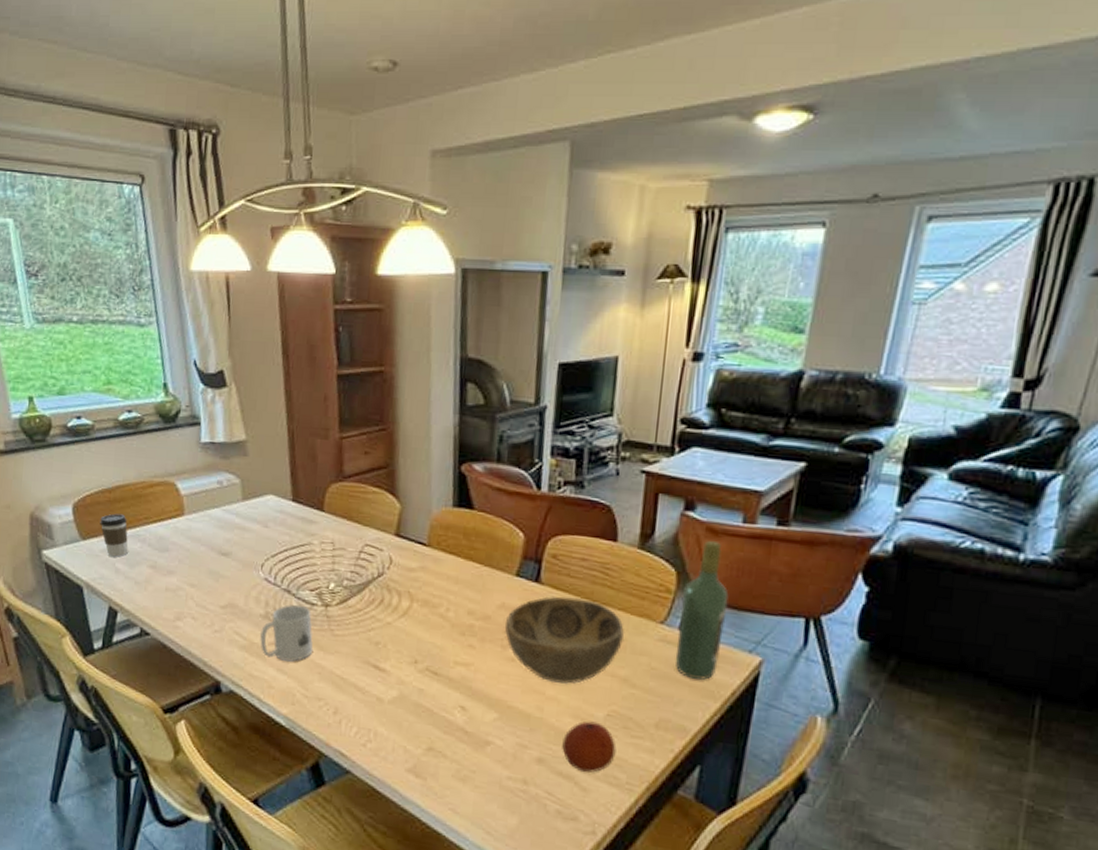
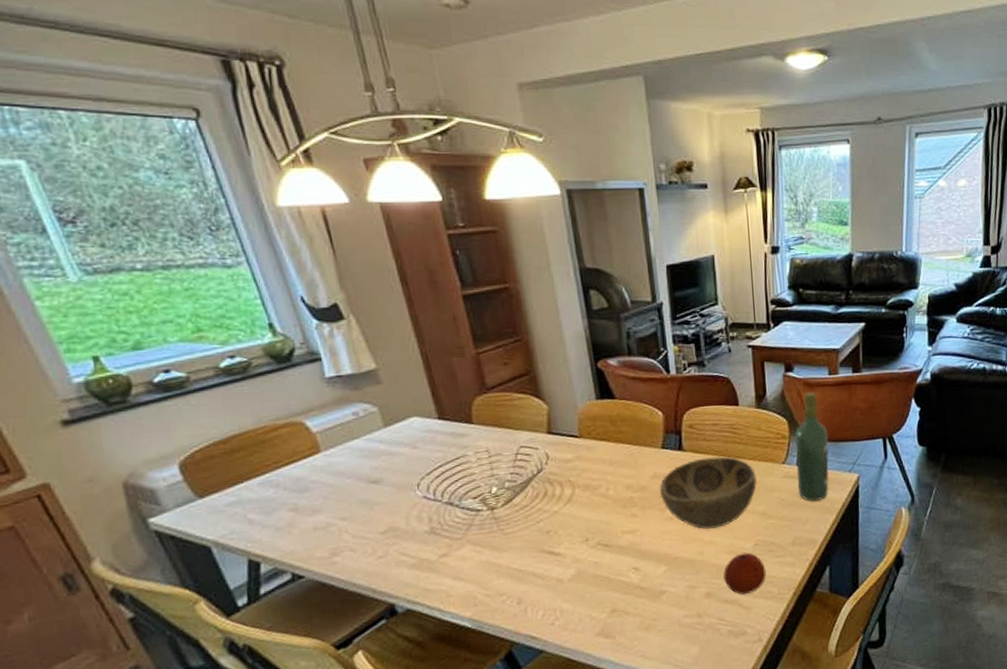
coffee cup: present [100,513,128,557] -> none [218,463,260,509]
mug: present [259,604,314,662] -> none [428,513,487,569]

